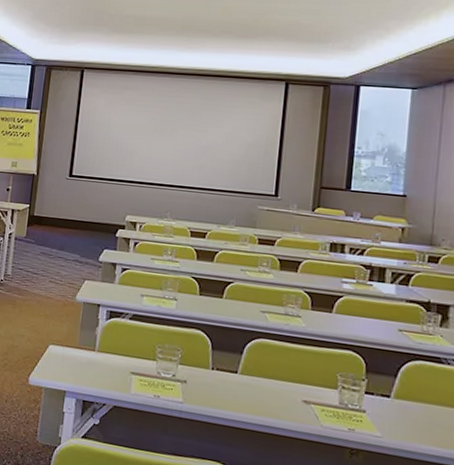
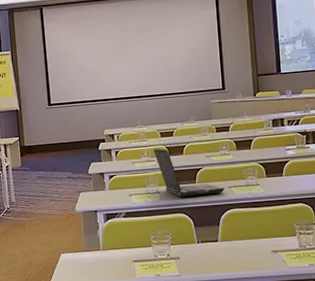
laptop computer: none [179,248,257,317] -> present [153,148,225,197]

